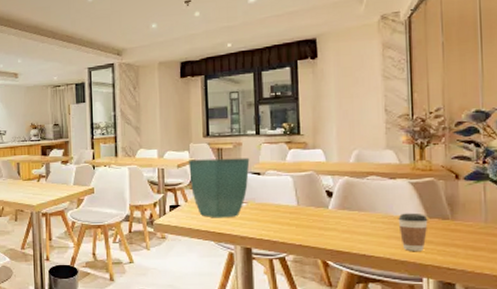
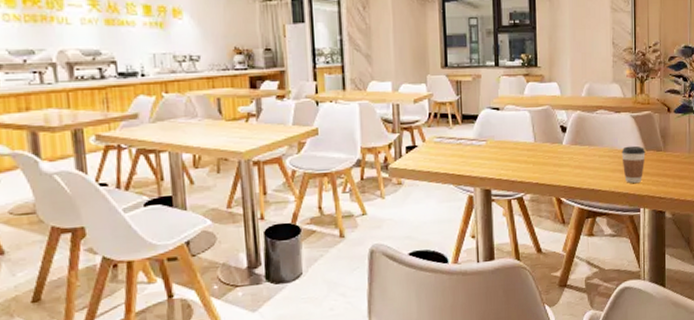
flower pot: present [189,157,250,218] -> none [426,91,489,159]

